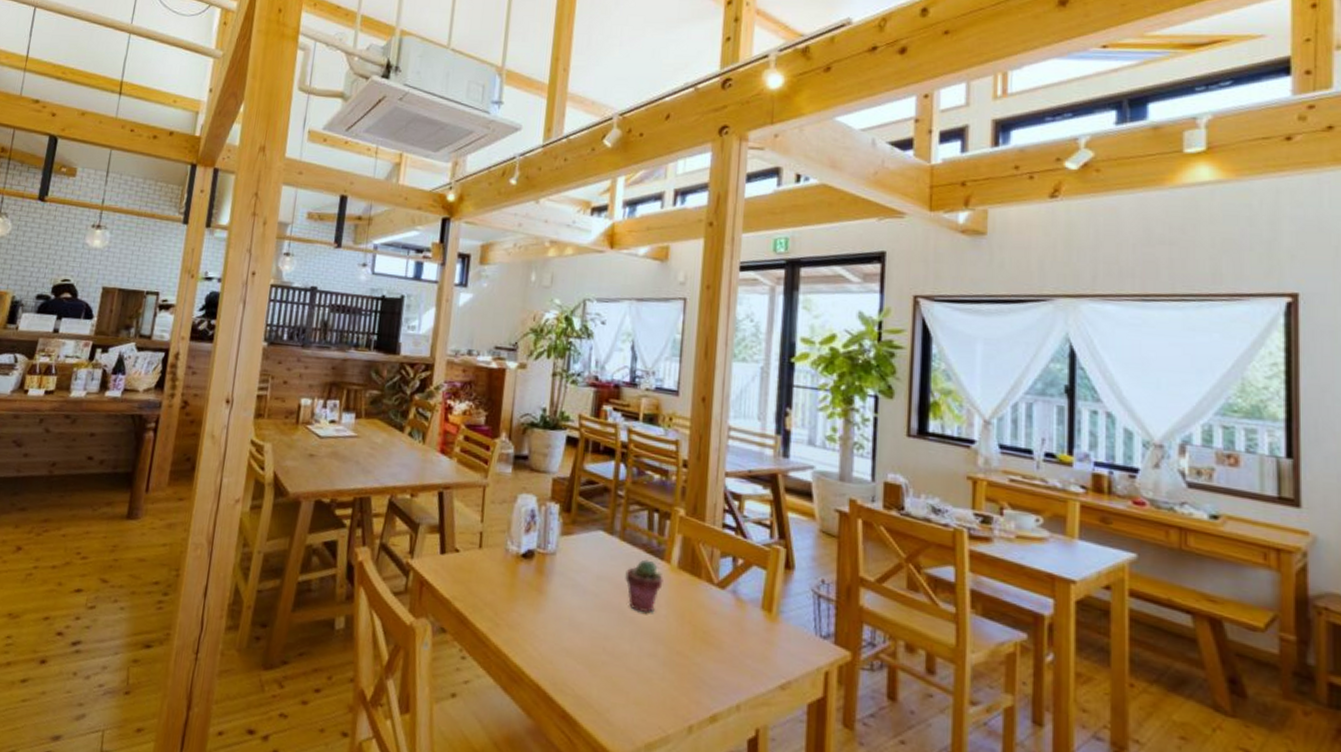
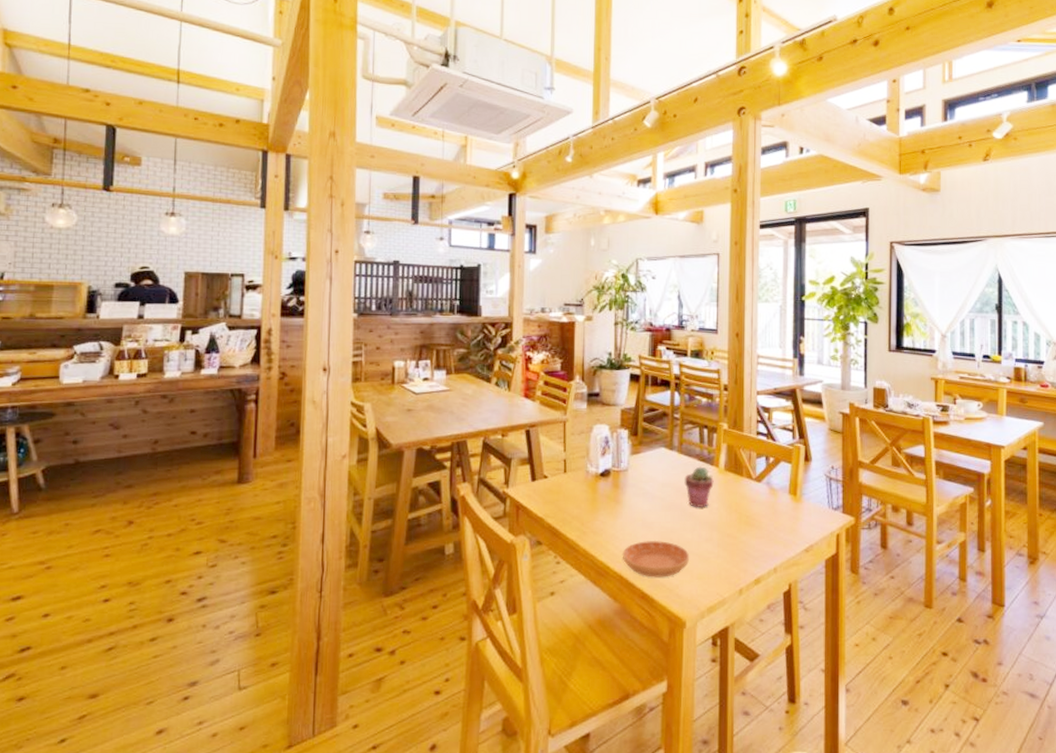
saucer: none [542,645,627,696] -> present [623,540,690,578]

